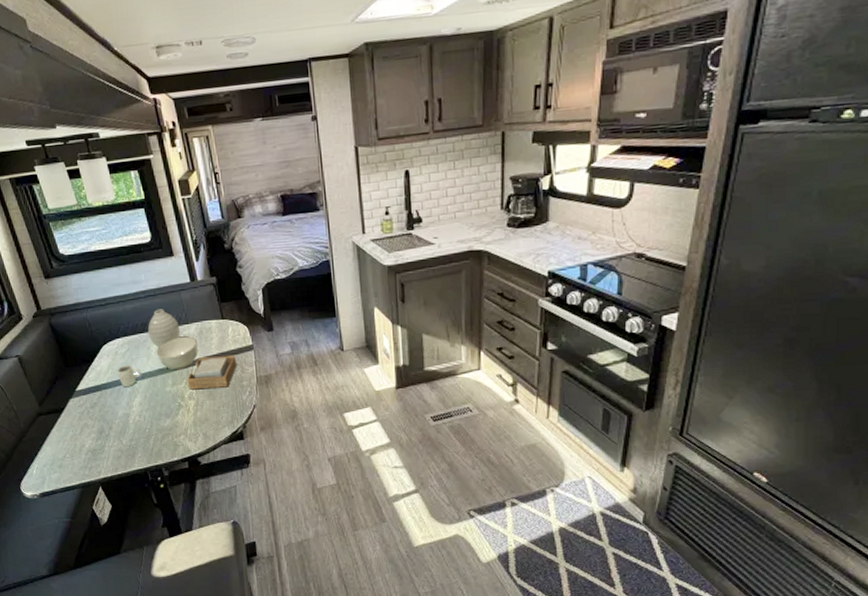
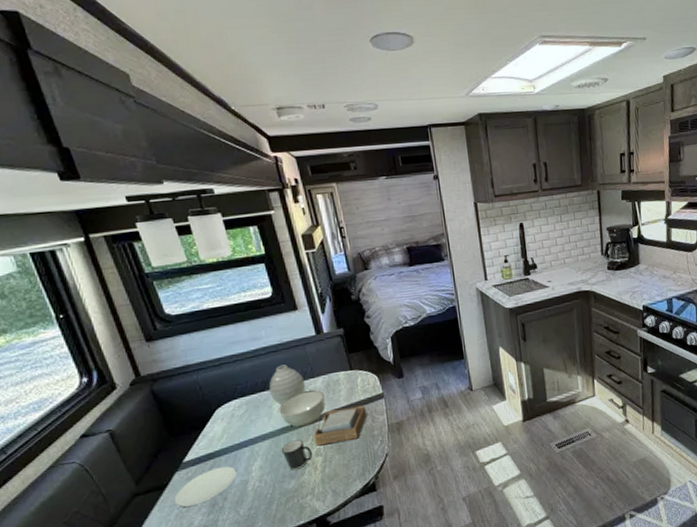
plate: none [69,398,120,431] -> present [174,466,237,507]
mug: present [117,365,141,388] -> none [233,426,262,452]
mug: none [158,382,185,410] -> present [281,439,312,471]

